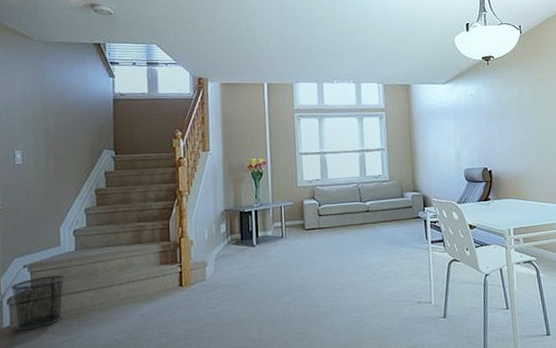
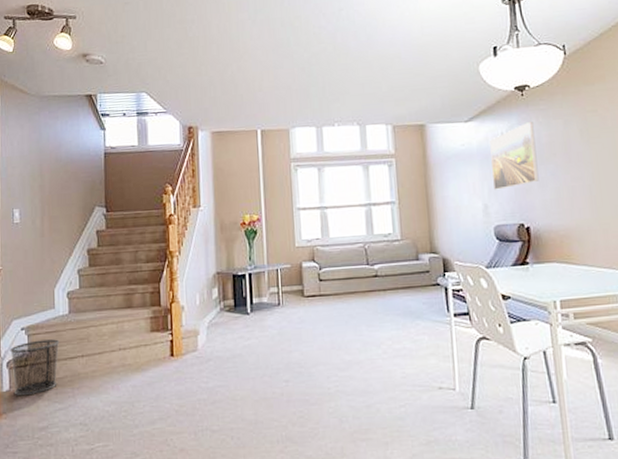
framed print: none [462,85,499,140] -> present [489,121,539,190]

